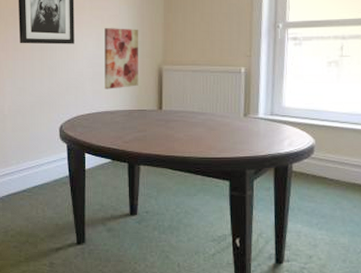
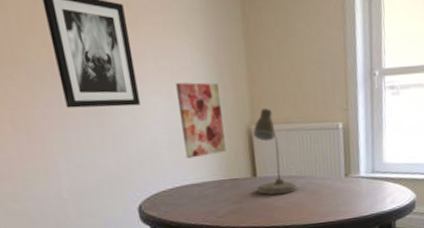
desk lamp: none [160,51,198,128] -> present [253,108,298,195]

